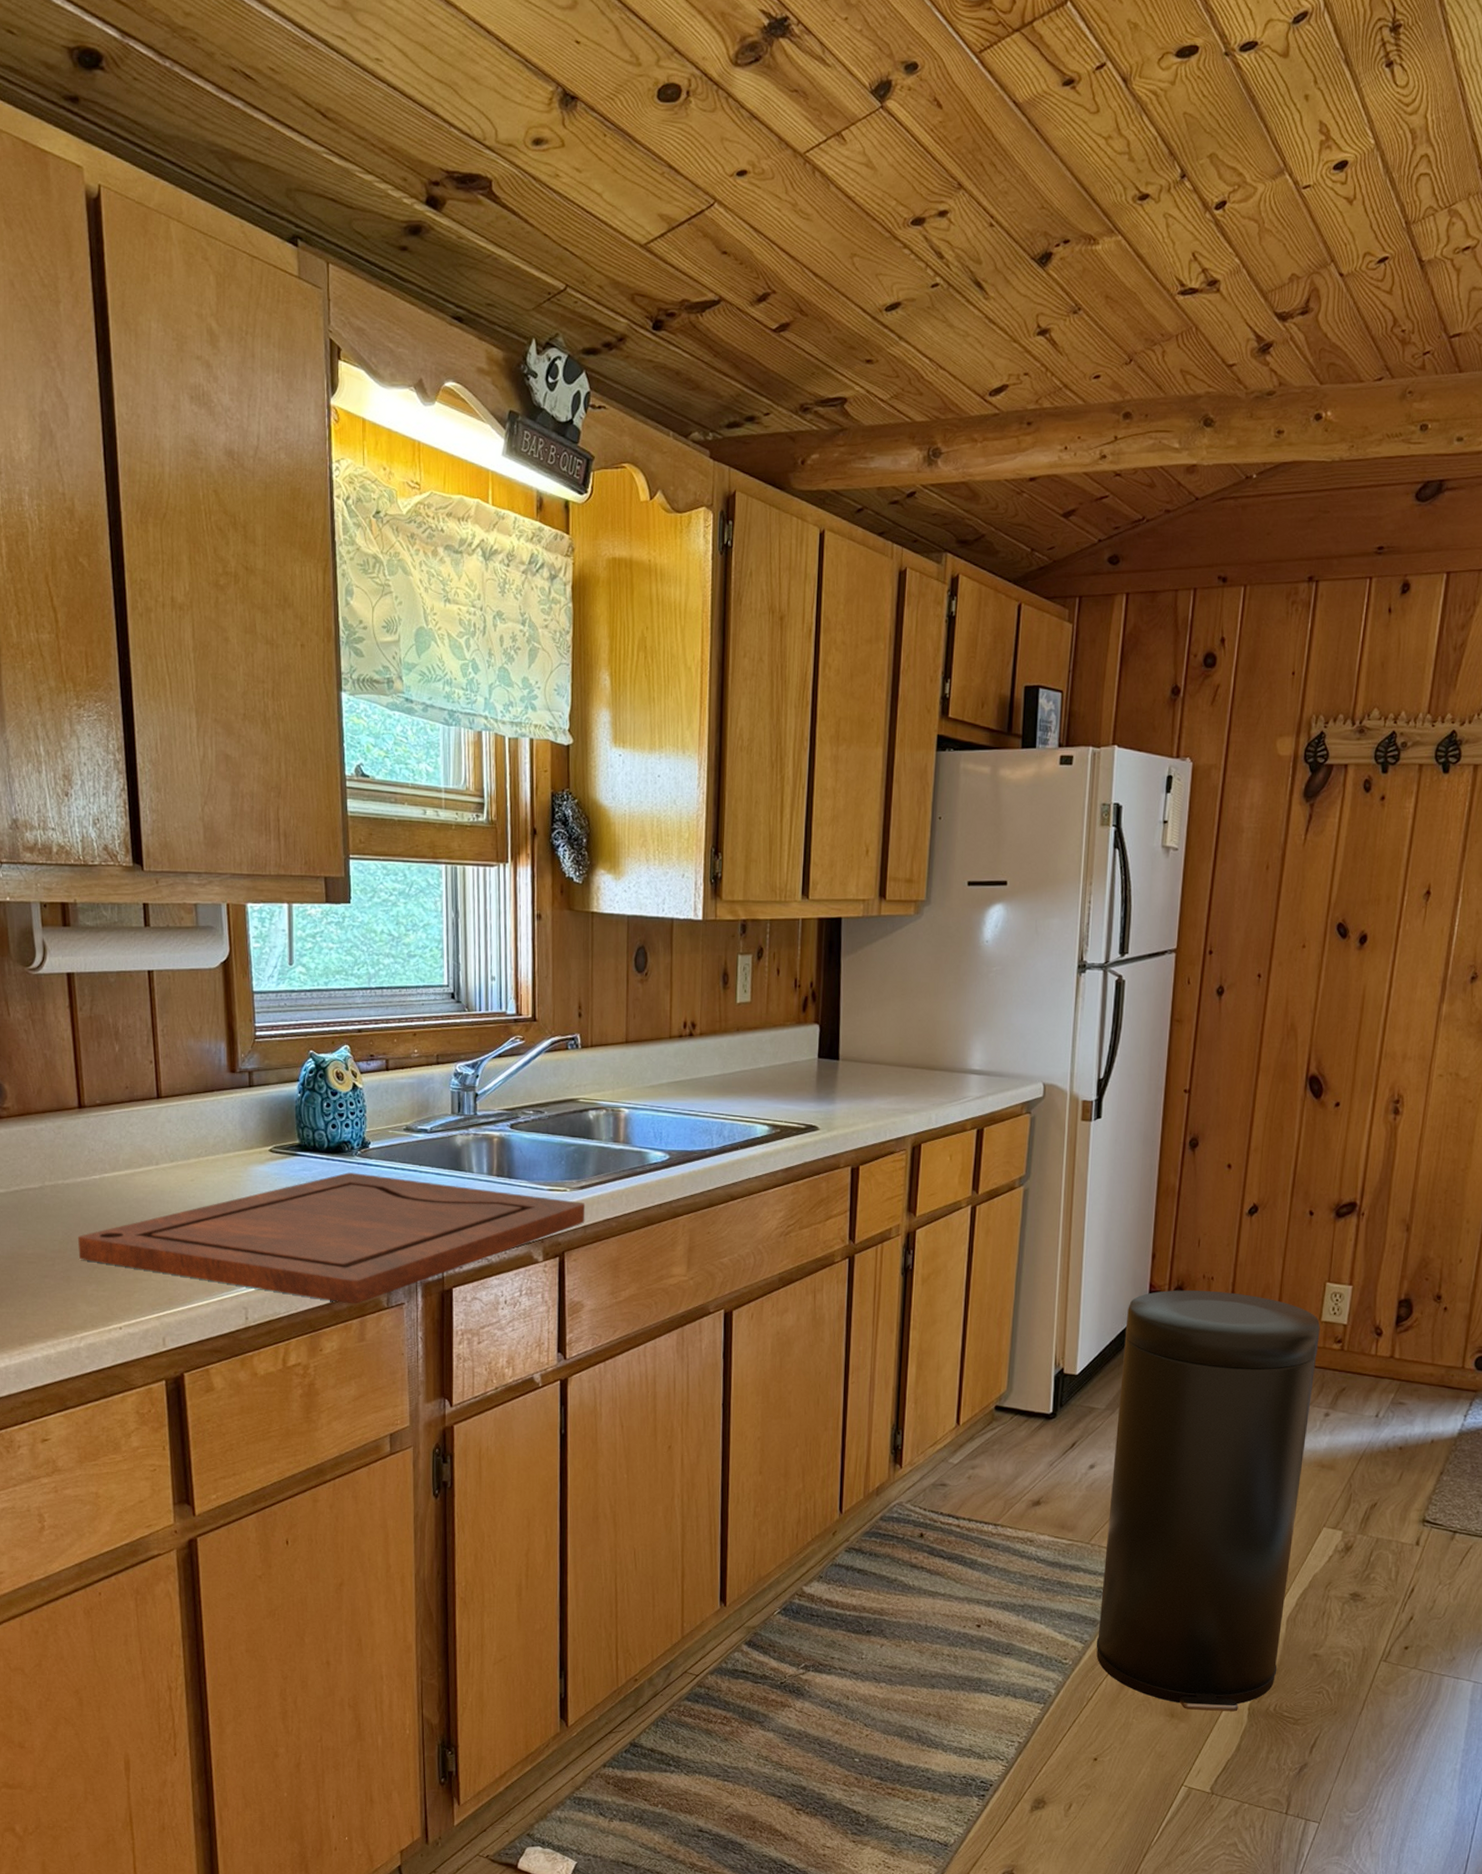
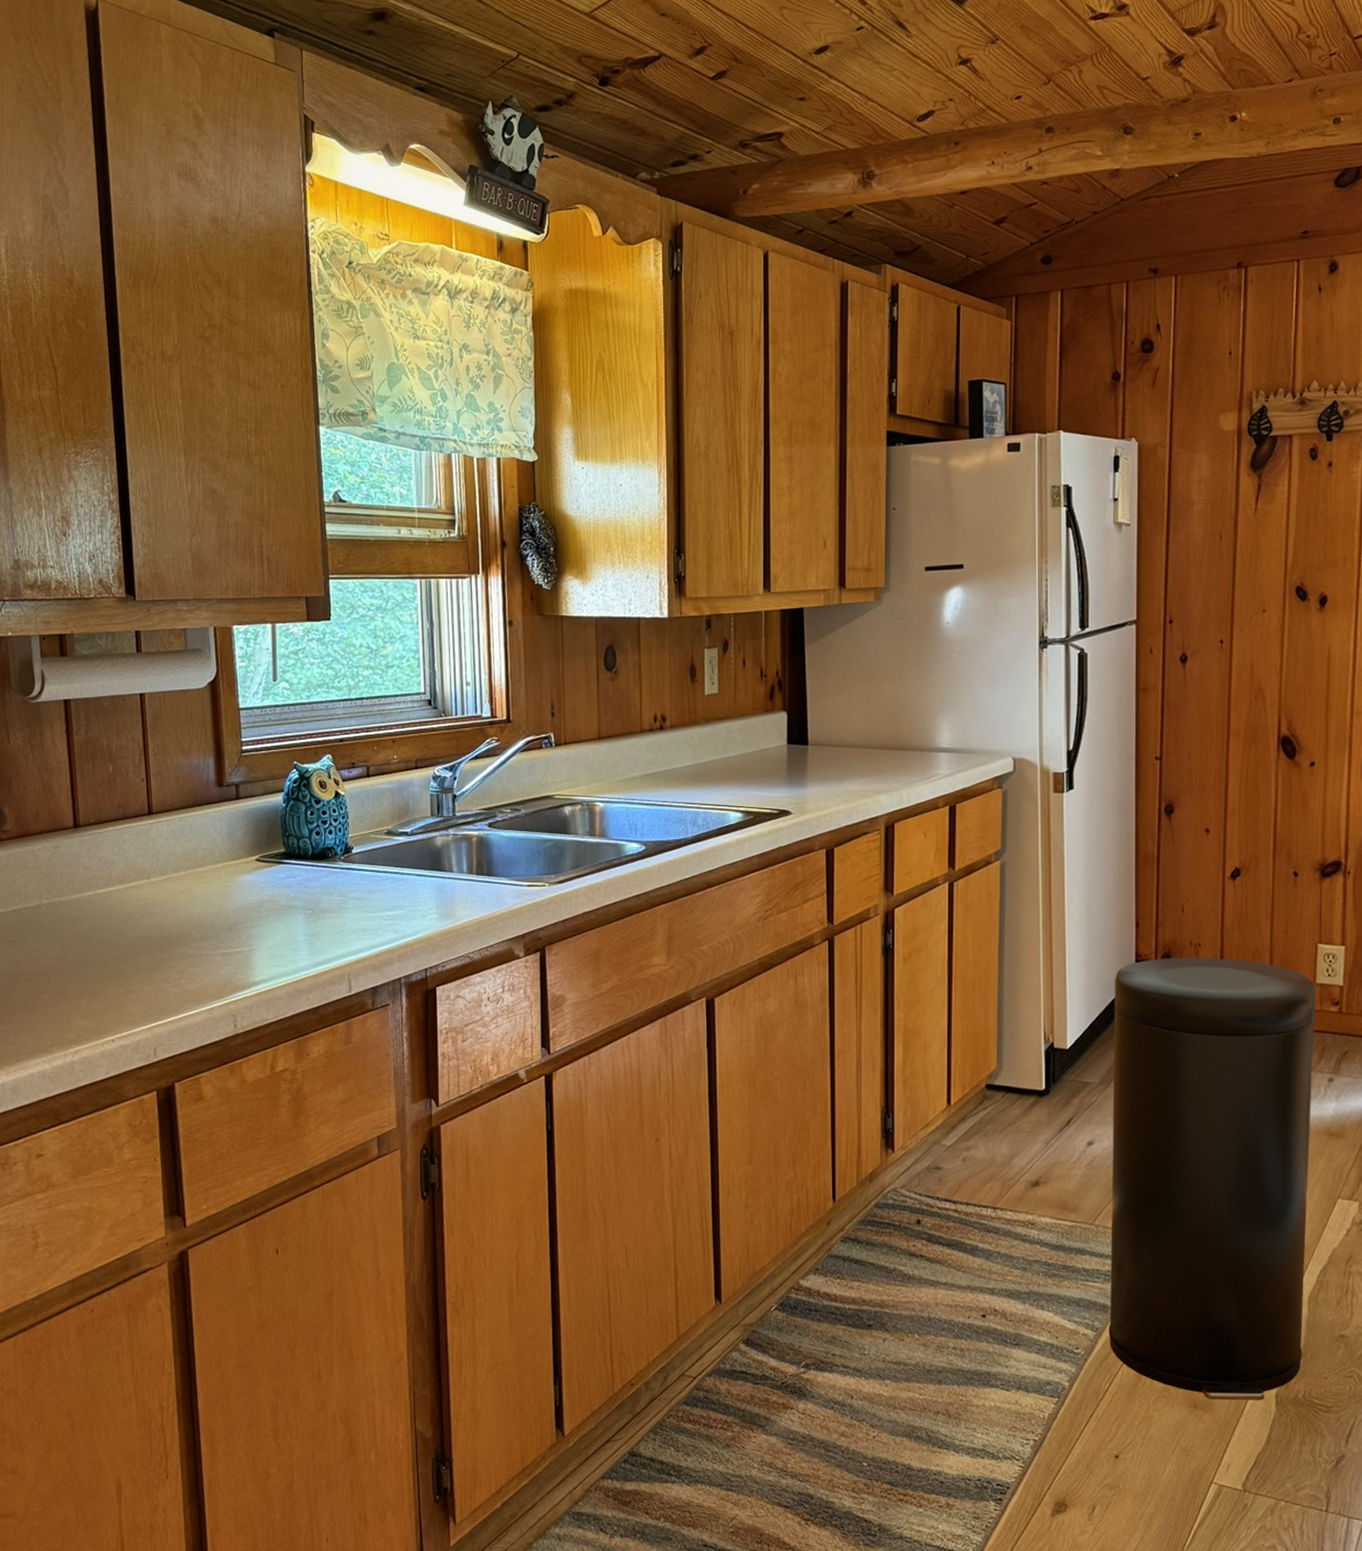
cutting board: present [77,1172,586,1305] -> none [72,878,564,1008]

